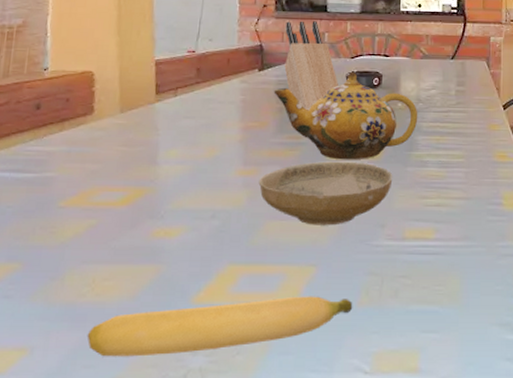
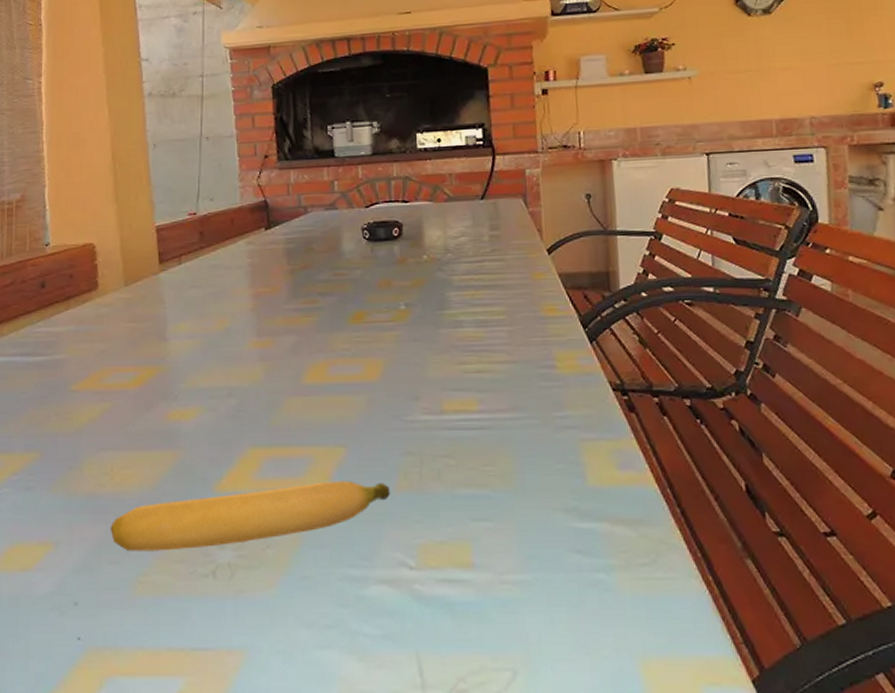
ceramic bowl: present [258,161,393,226] -> none [275,326,424,401]
teapot: present [273,71,418,159] -> none [283,222,448,324]
knife block: present [284,21,338,111] -> none [290,169,354,271]

